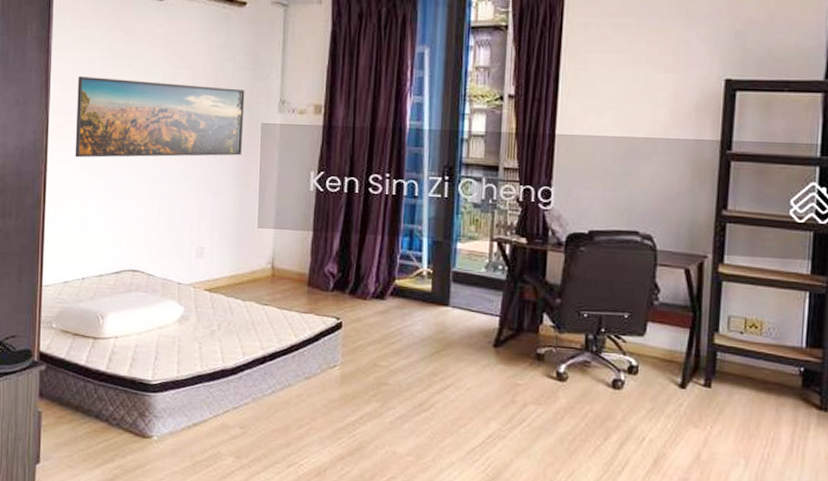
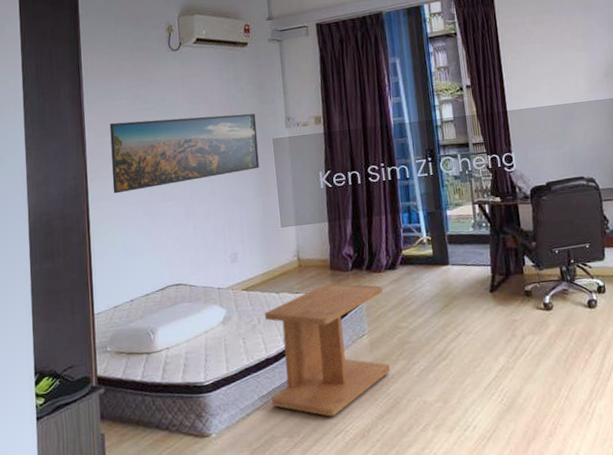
side table: none [221,300,365,446] -> present [265,283,390,417]

